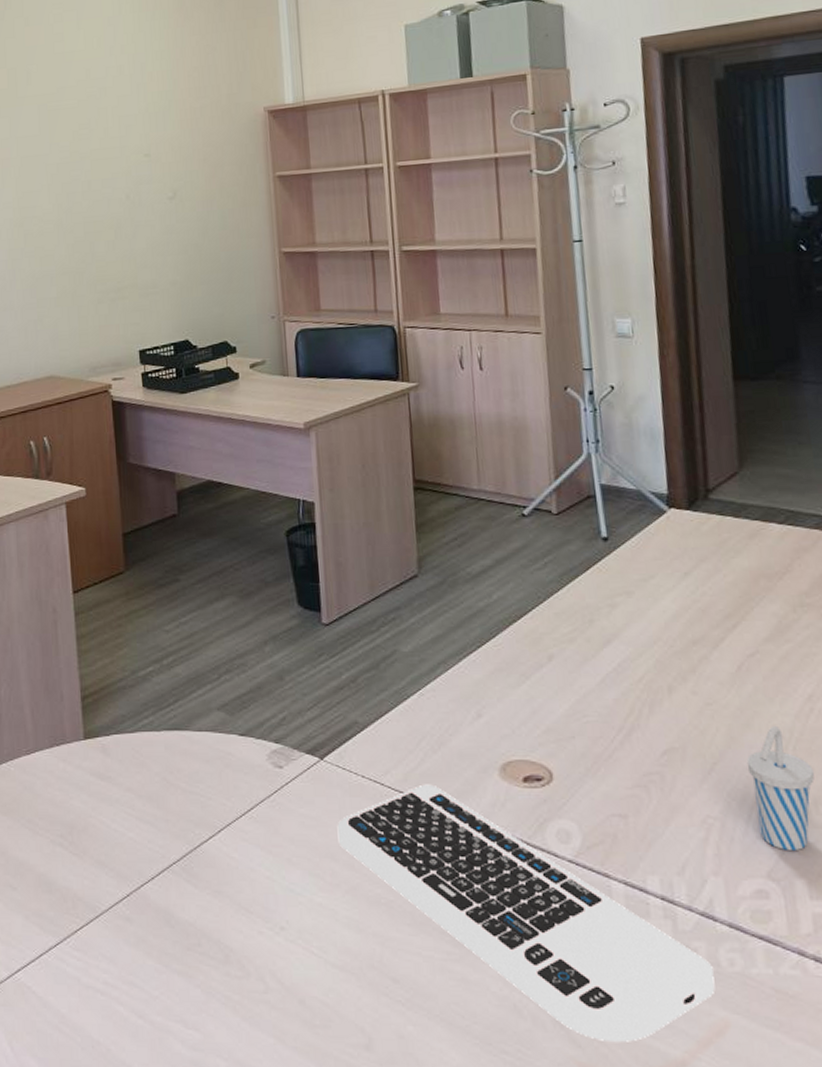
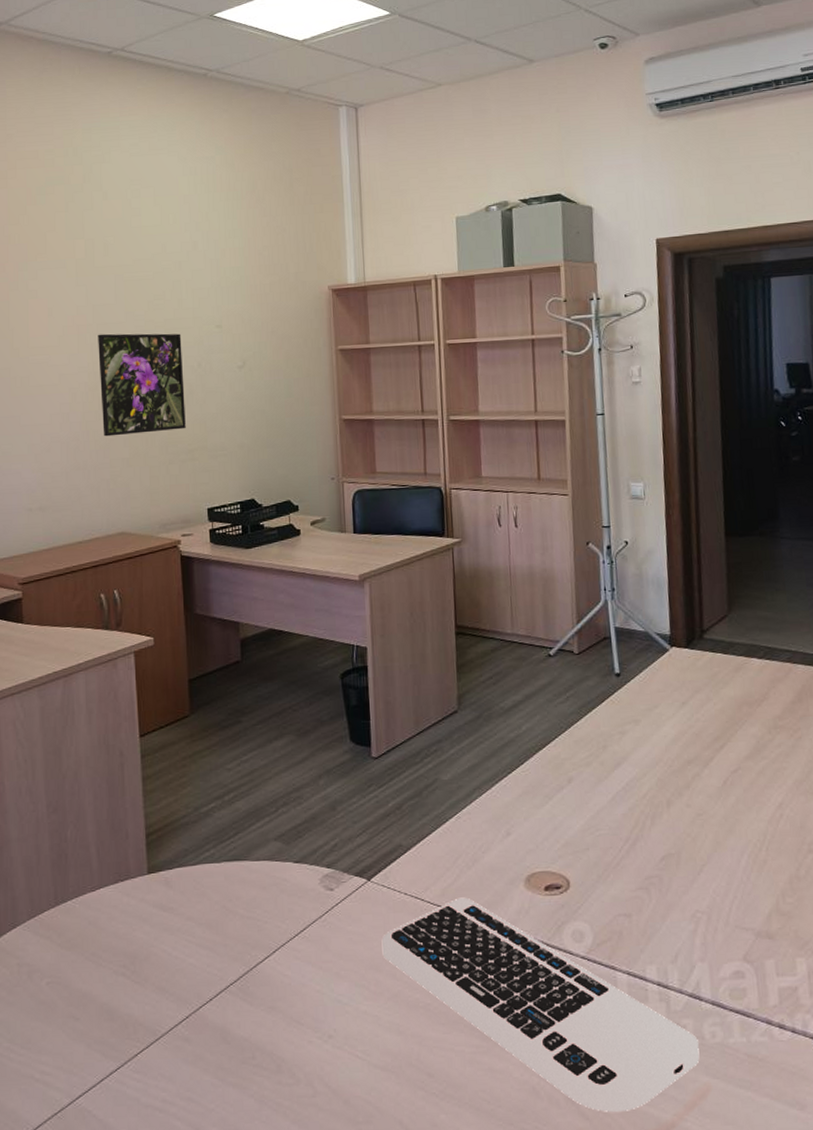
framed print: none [22,164,115,275] -> present [98,333,186,437]
cup: present [746,725,815,852] -> none [729,830,782,937]

